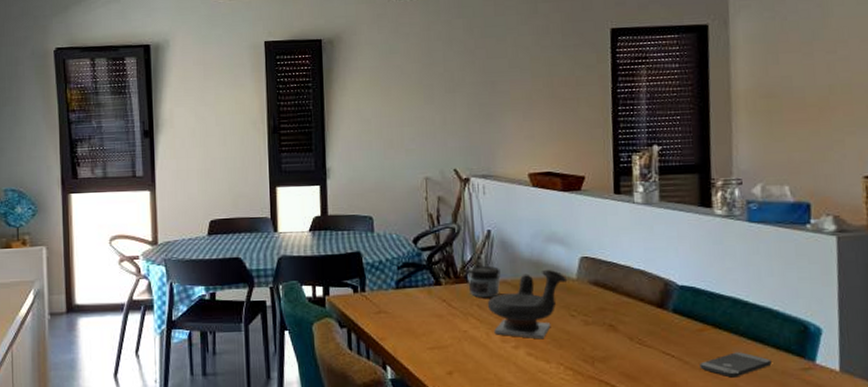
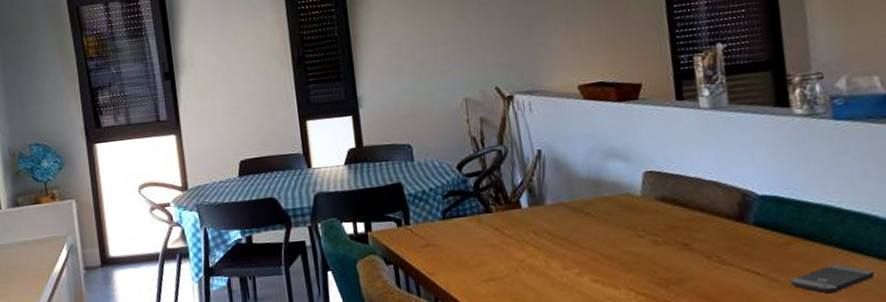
jar: present [467,265,501,298] -> none [518,188,557,224]
teapot: present [487,270,568,340] -> none [543,188,632,264]

